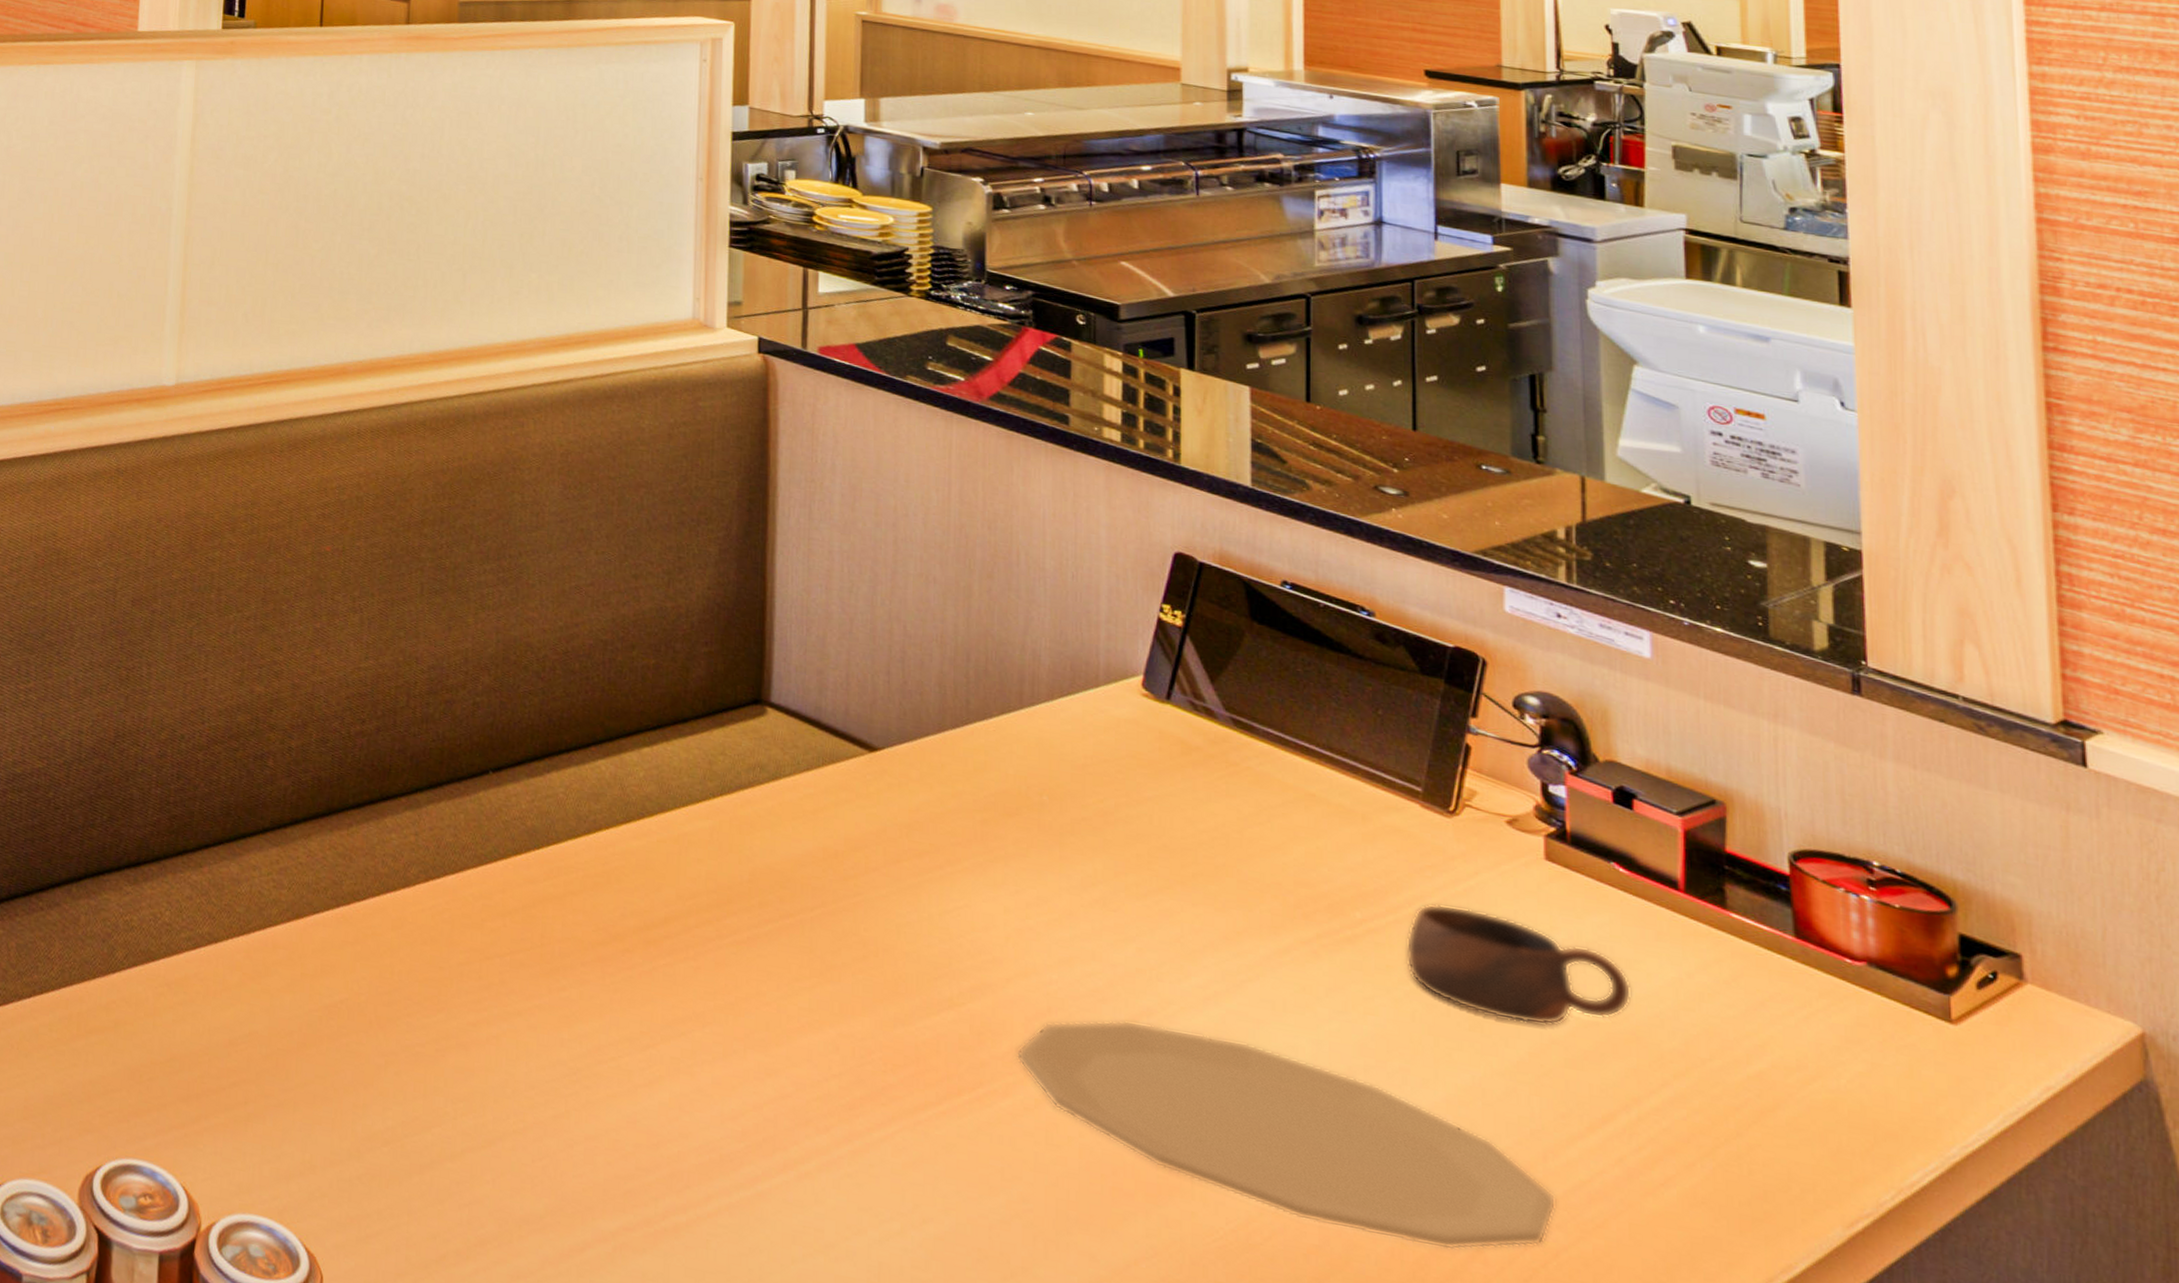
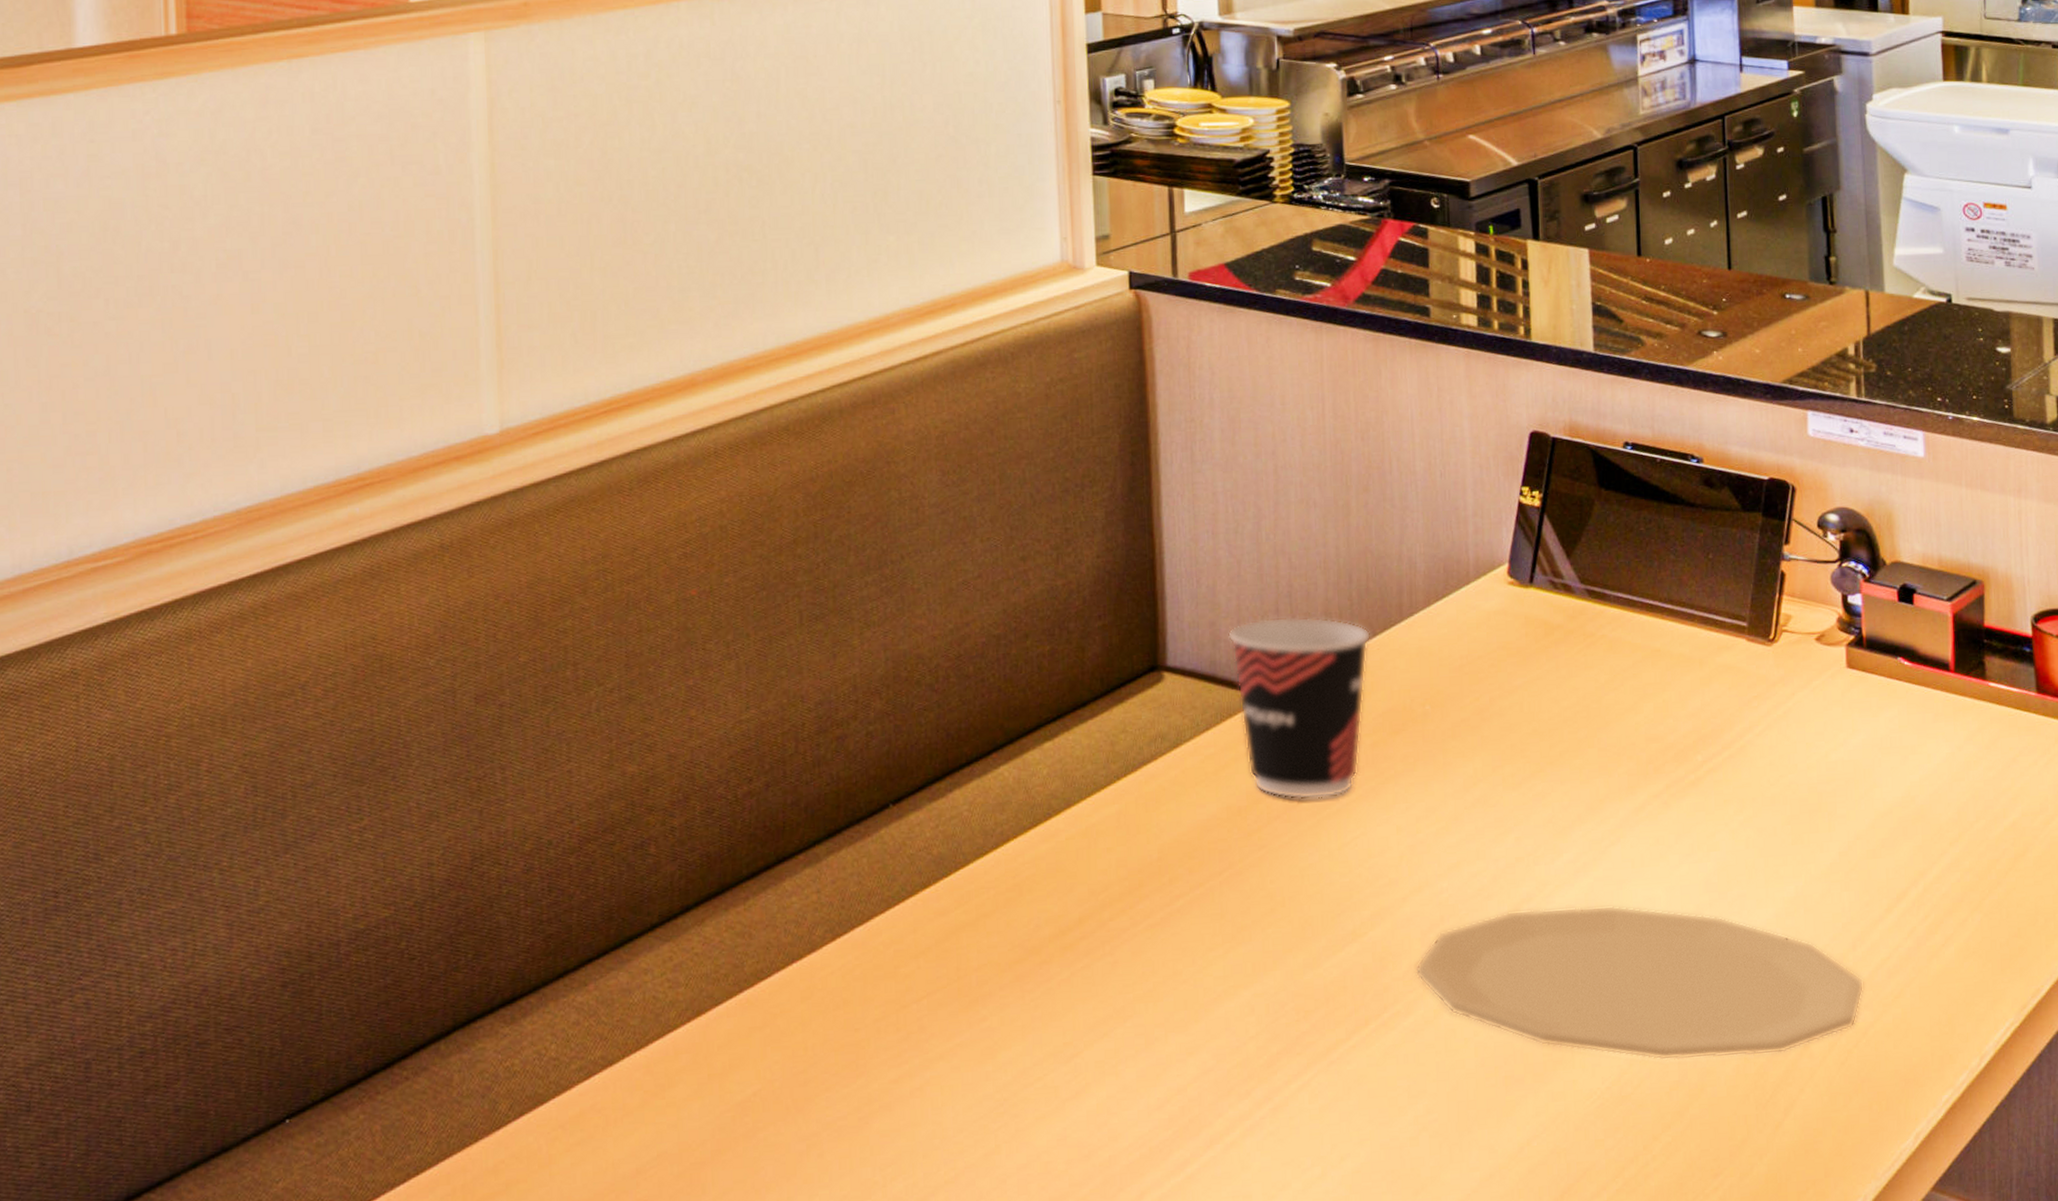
cup: none [836,676,987,864] -> present [1228,616,1371,800]
cup: present [1406,904,1632,1026] -> none [1739,729,1917,827]

